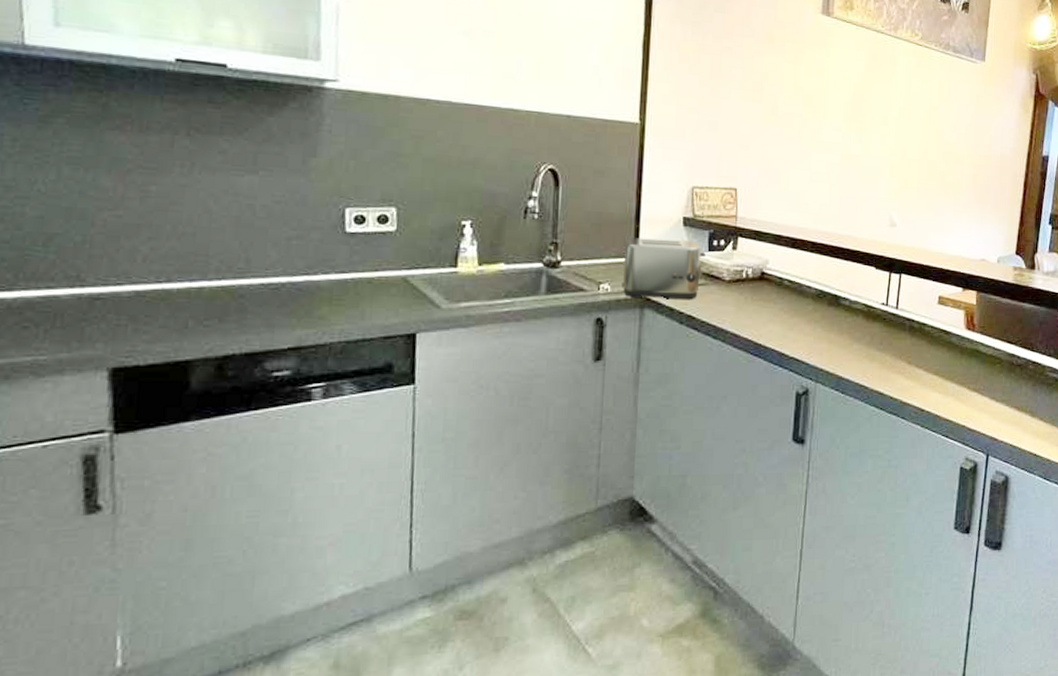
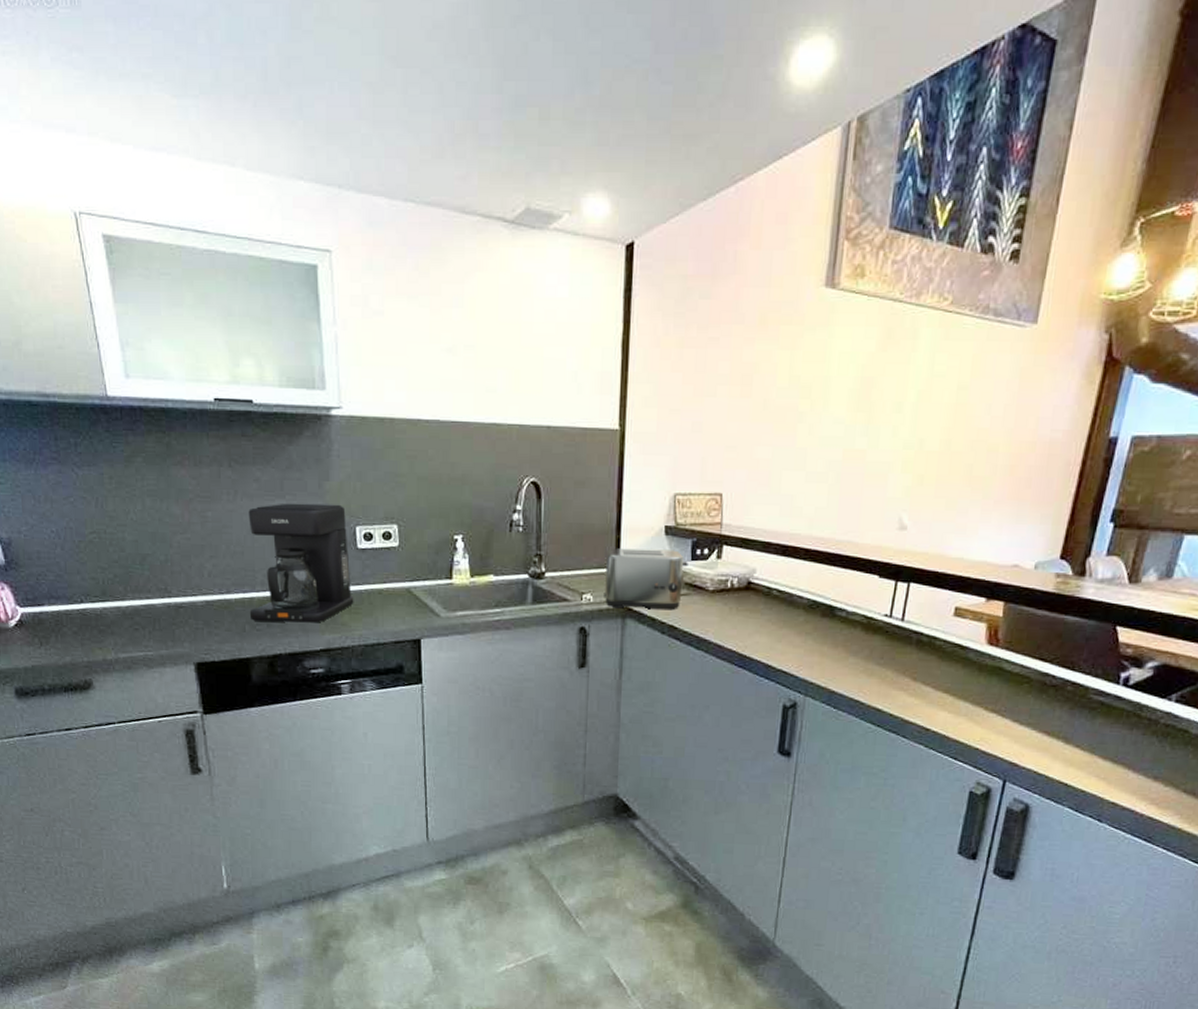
coffee maker: none [195,179,337,317] -> present [248,503,354,623]

